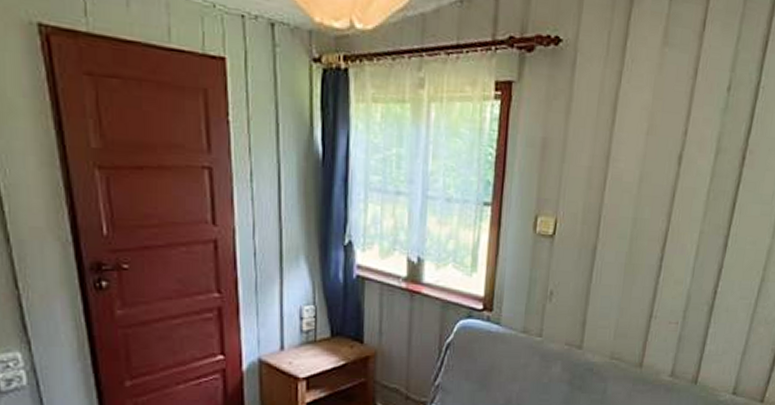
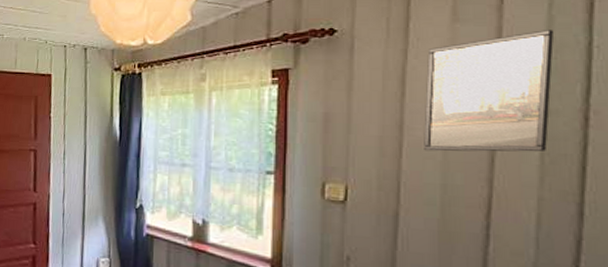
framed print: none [624,64,737,188] -> present [424,30,555,152]

